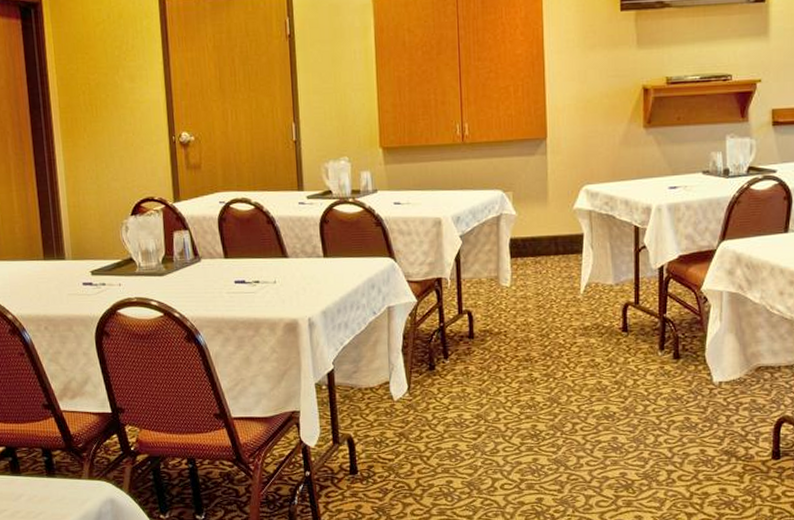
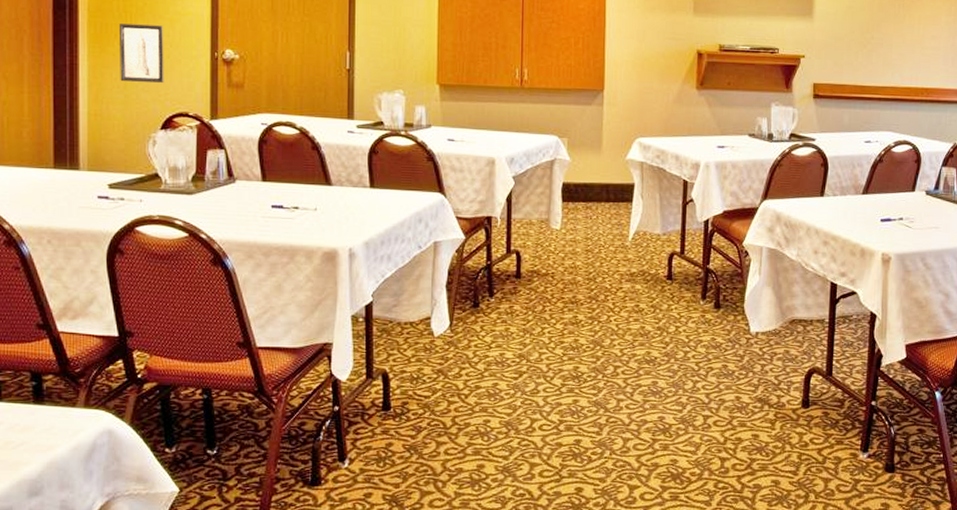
wall art: none [86,115,130,172] -> present [118,23,164,83]

